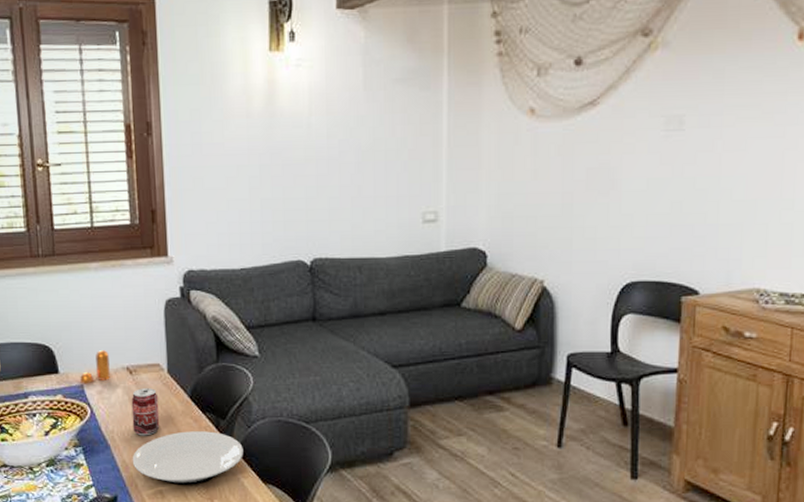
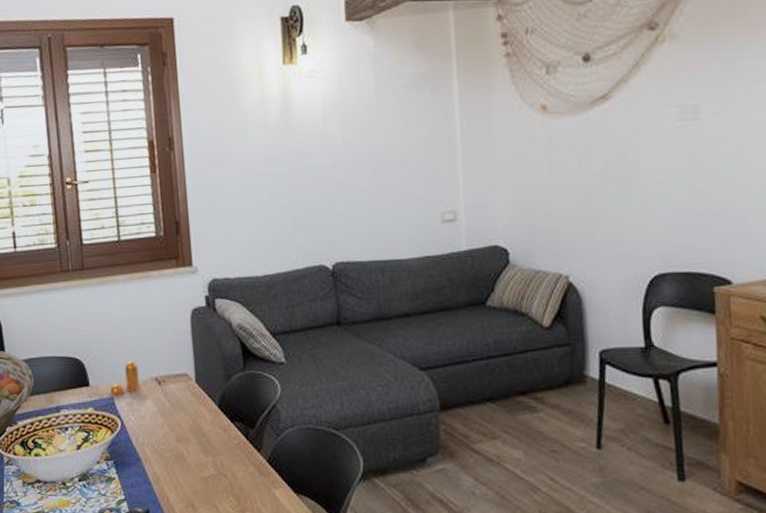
beverage can: present [131,388,160,436] -> none [160,398,190,448]
plate: present [132,431,243,486] -> none [163,441,274,499]

